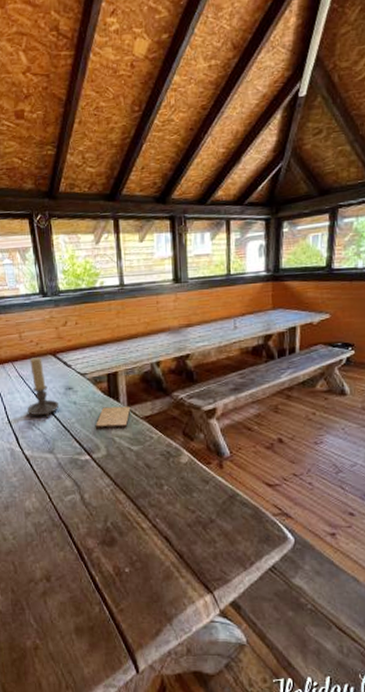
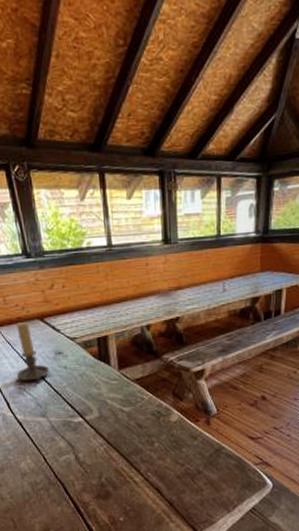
cutting board: present [95,406,131,429] -> none [87,369,122,392]

